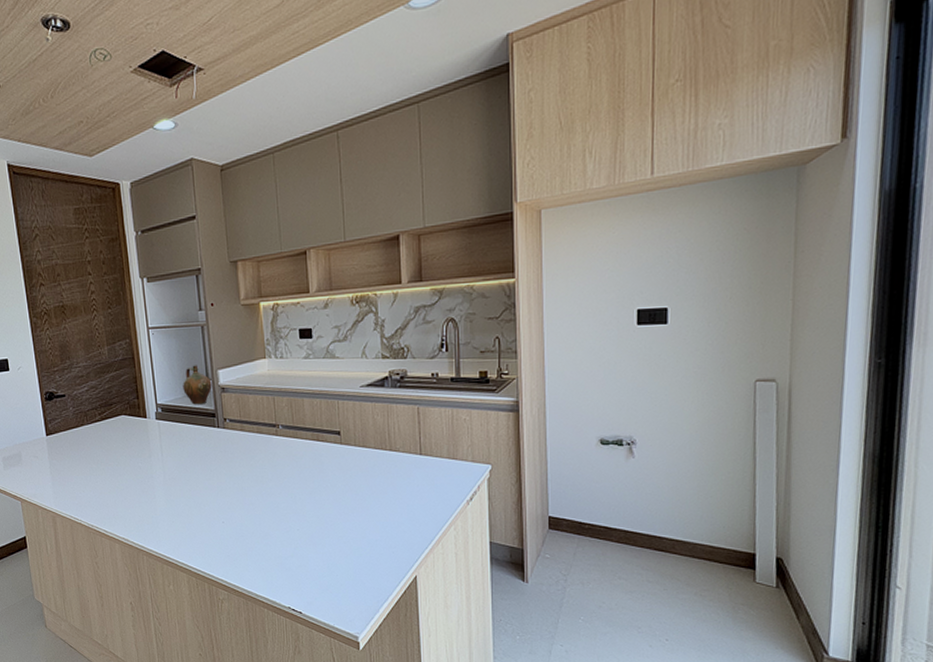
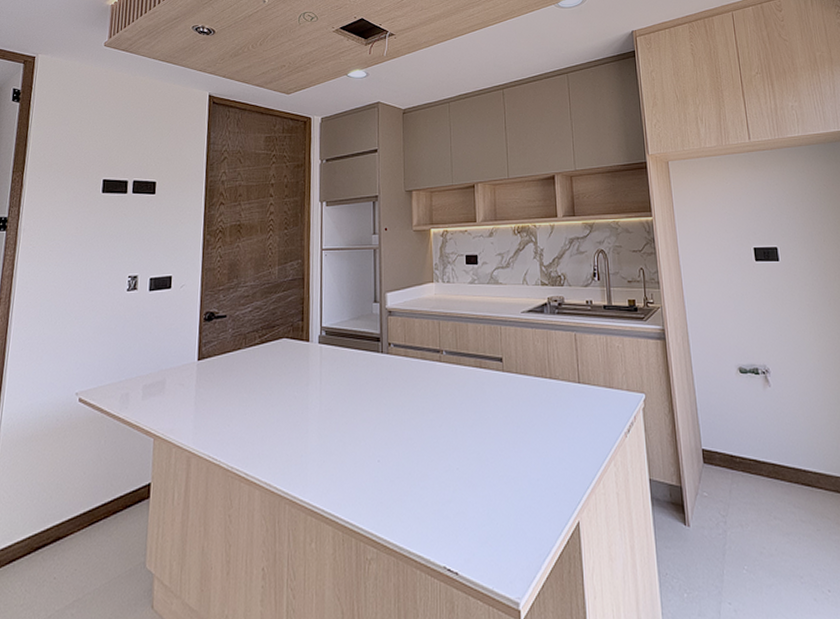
ceramic jug: present [183,365,212,405] -> none [350,287,379,328]

